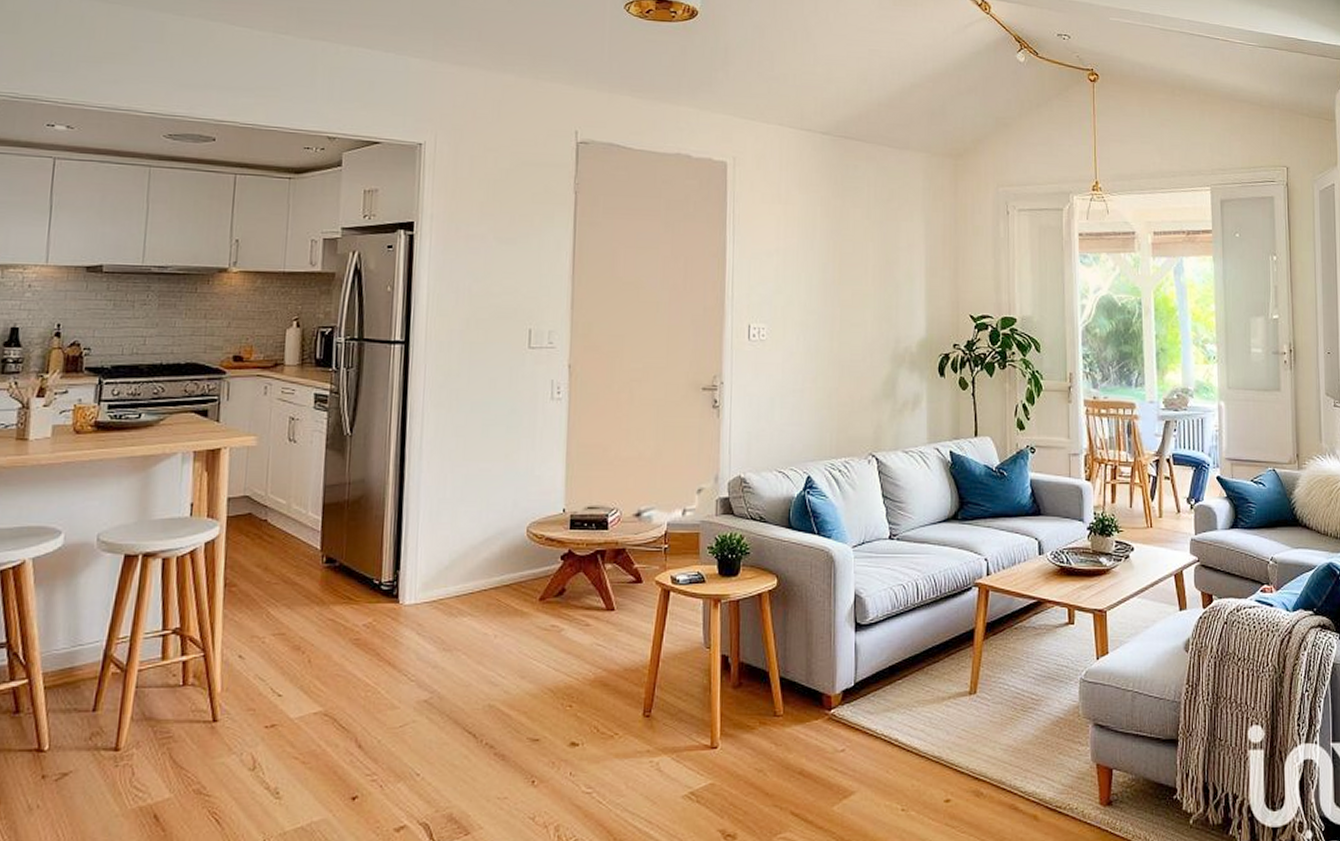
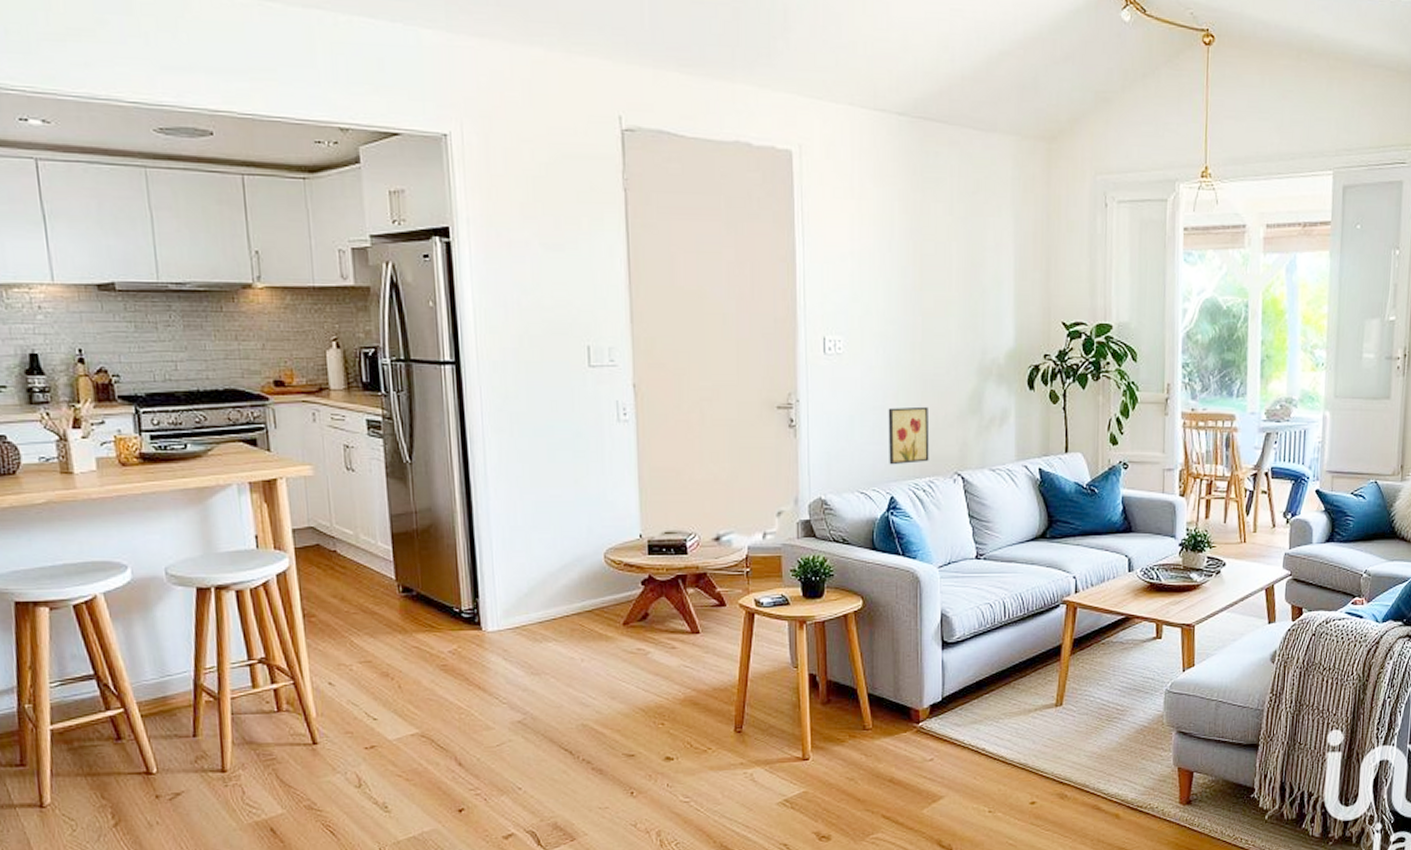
wall art: none [806,390,846,446] -> present [888,406,930,465]

